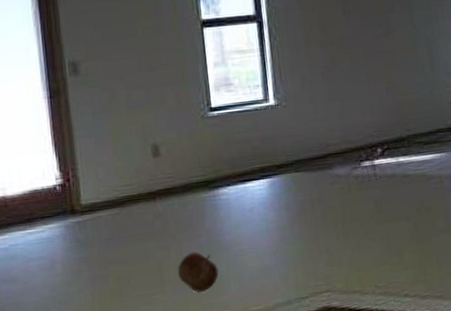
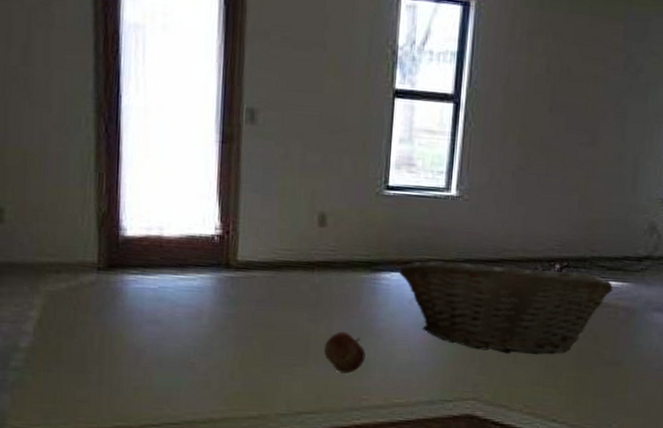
fruit basket: none [236,151,433,243] -> present [399,258,613,355]

